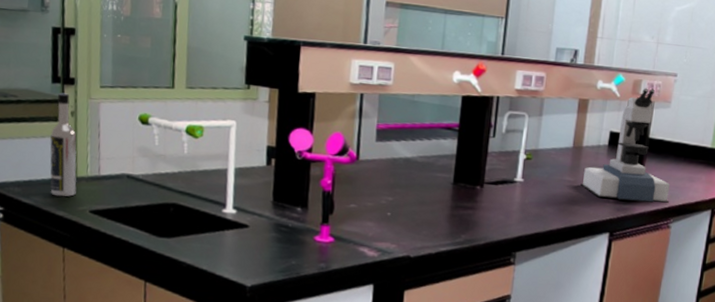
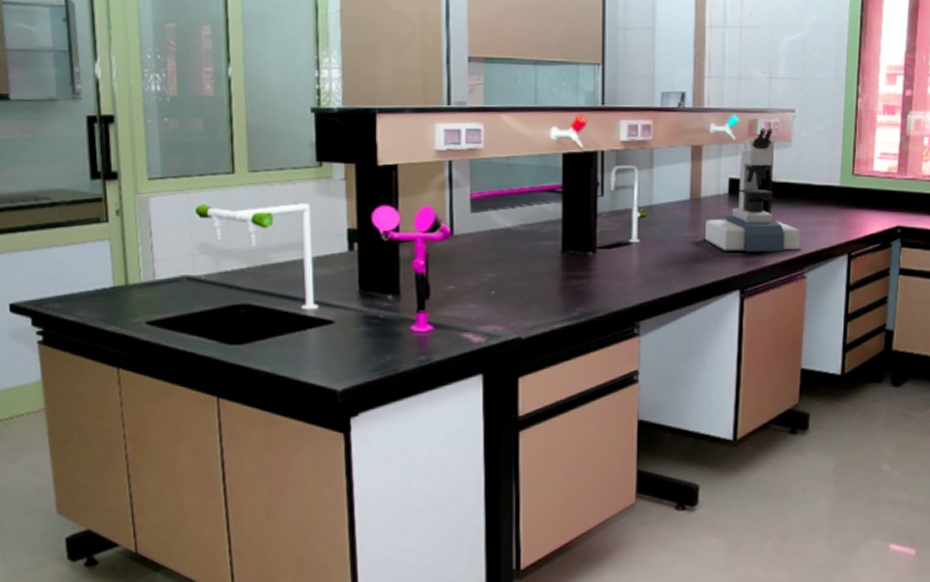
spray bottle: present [50,92,77,197] -> none [93,189,129,309]

